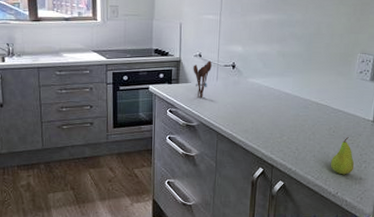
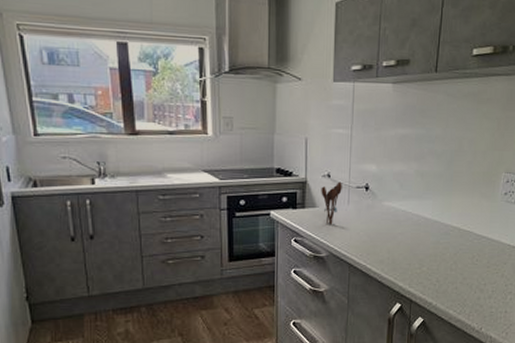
fruit: present [330,137,355,175] -> none [473,266,500,308]

